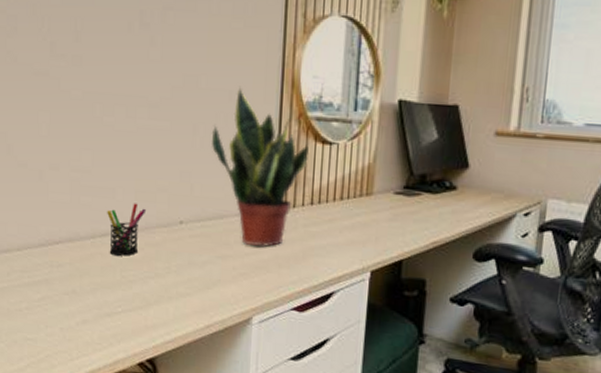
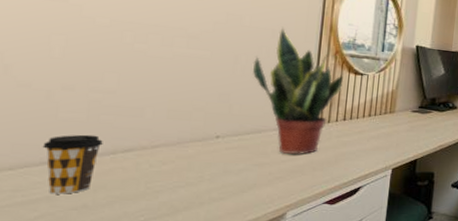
coffee cup: none [39,216,84,278] -> present [42,134,103,194]
pen holder: present [107,203,147,256] -> none [133,121,180,169]

